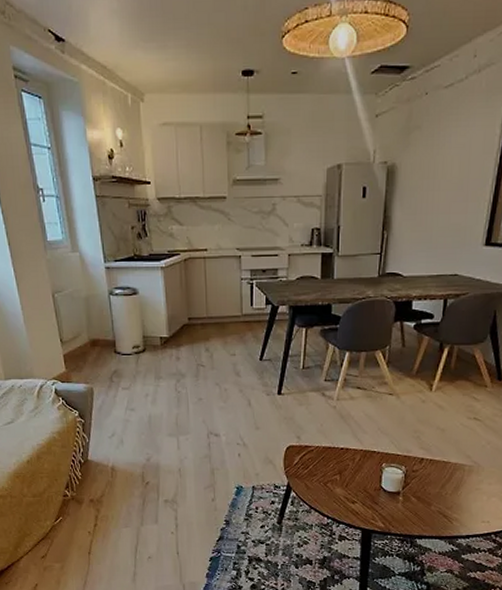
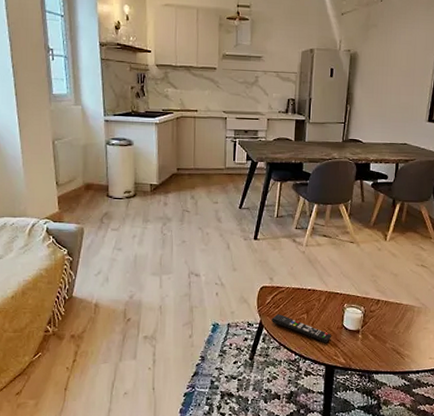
remote control: none [301,476,368,506] -> present [272,314,331,343]

